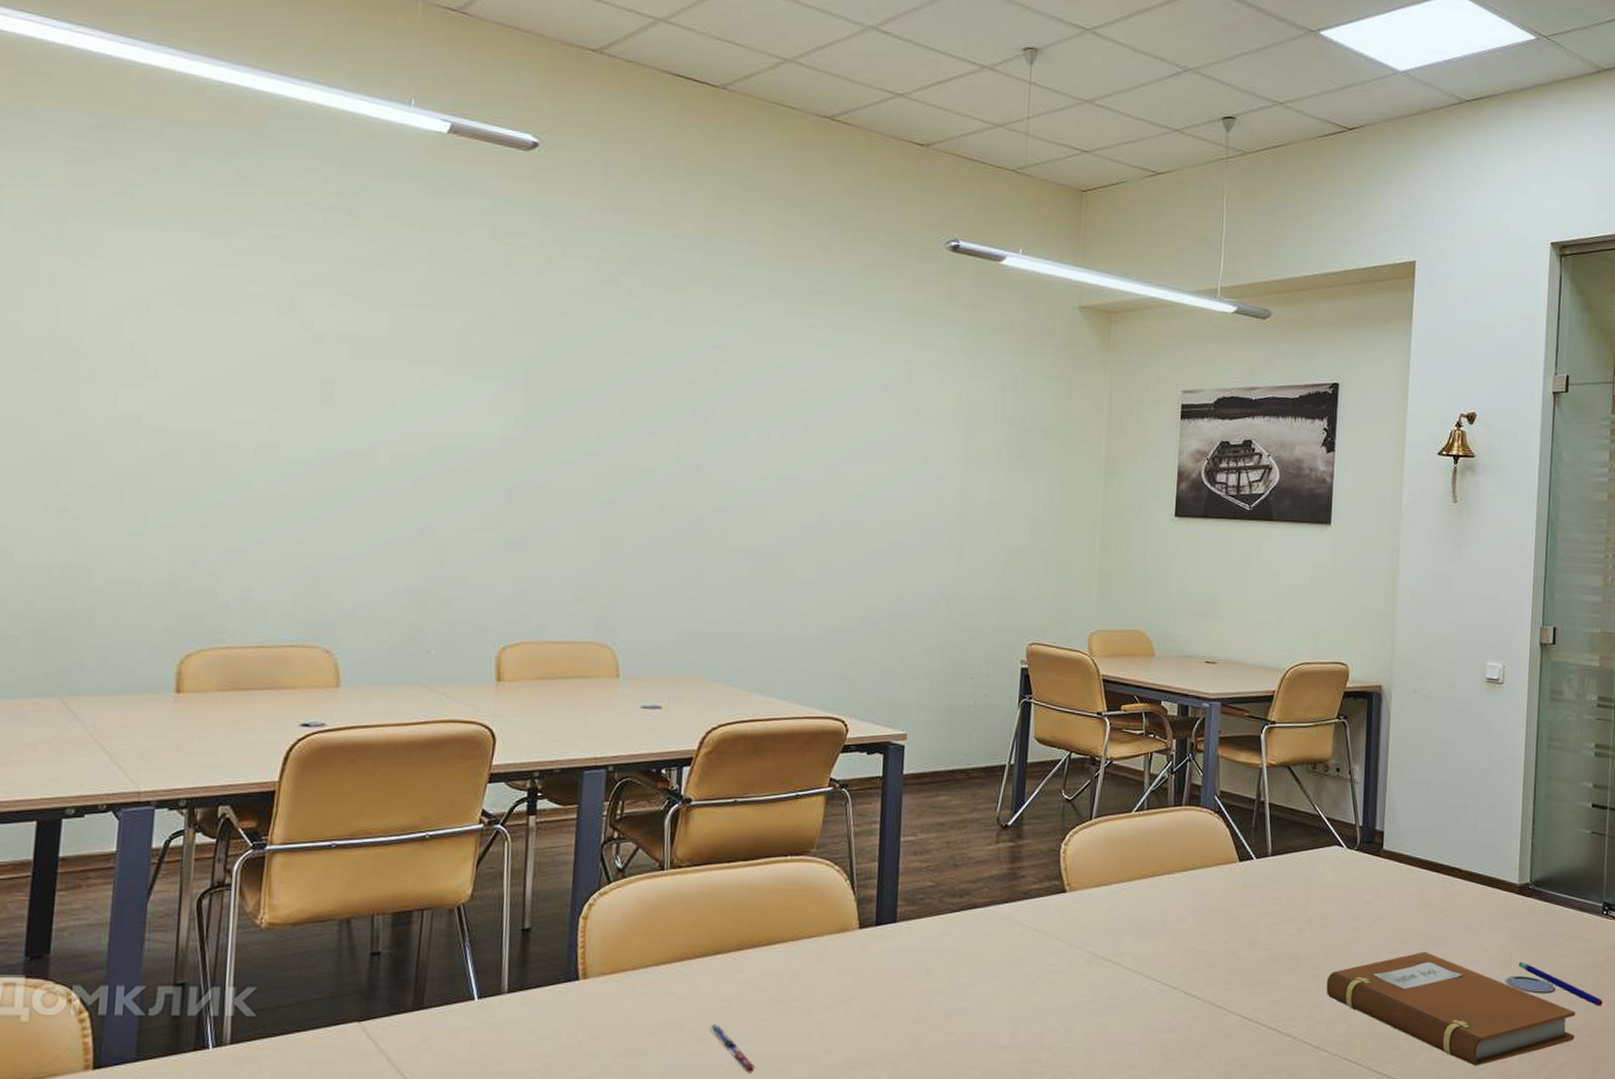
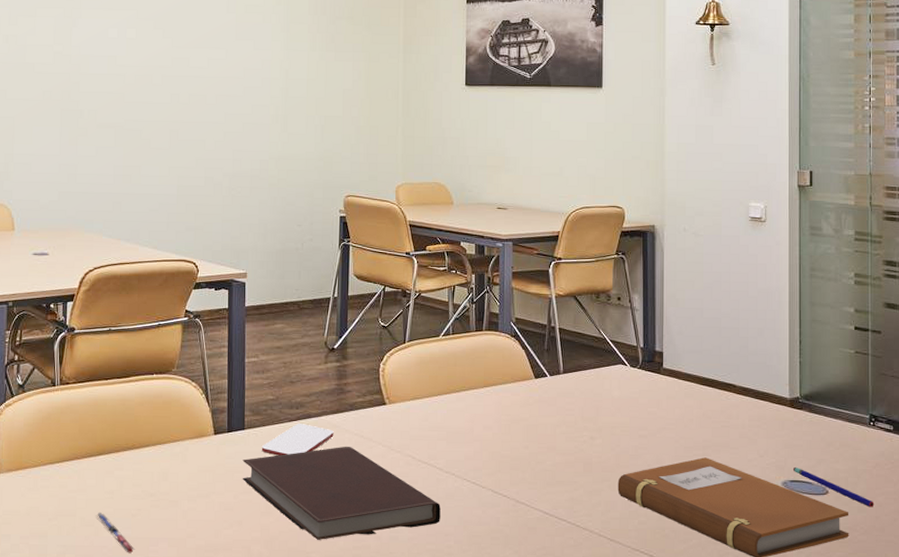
notebook: none [891,941,1125,1053] -> present [242,446,441,540]
smartphone: none [915,915,1003,954] -> present [261,424,334,456]

